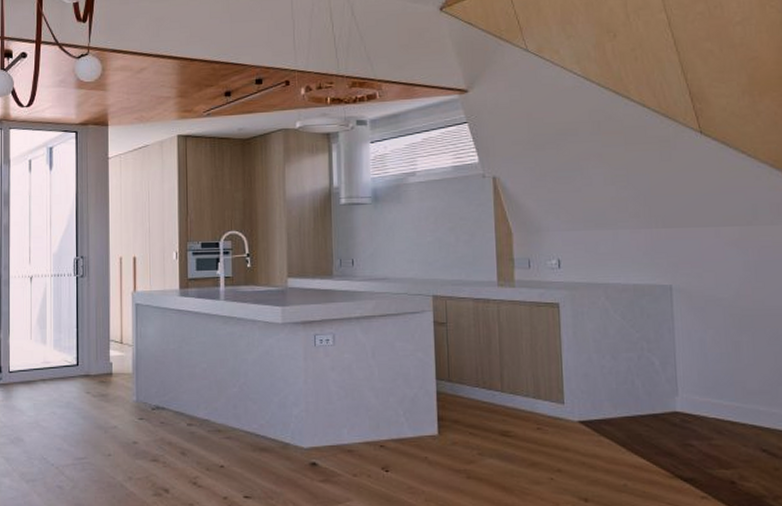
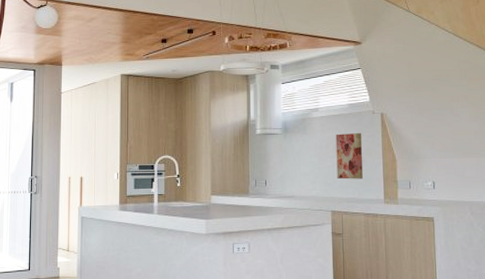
wall art: none [437,201,471,258] -> present [335,133,363,180]

